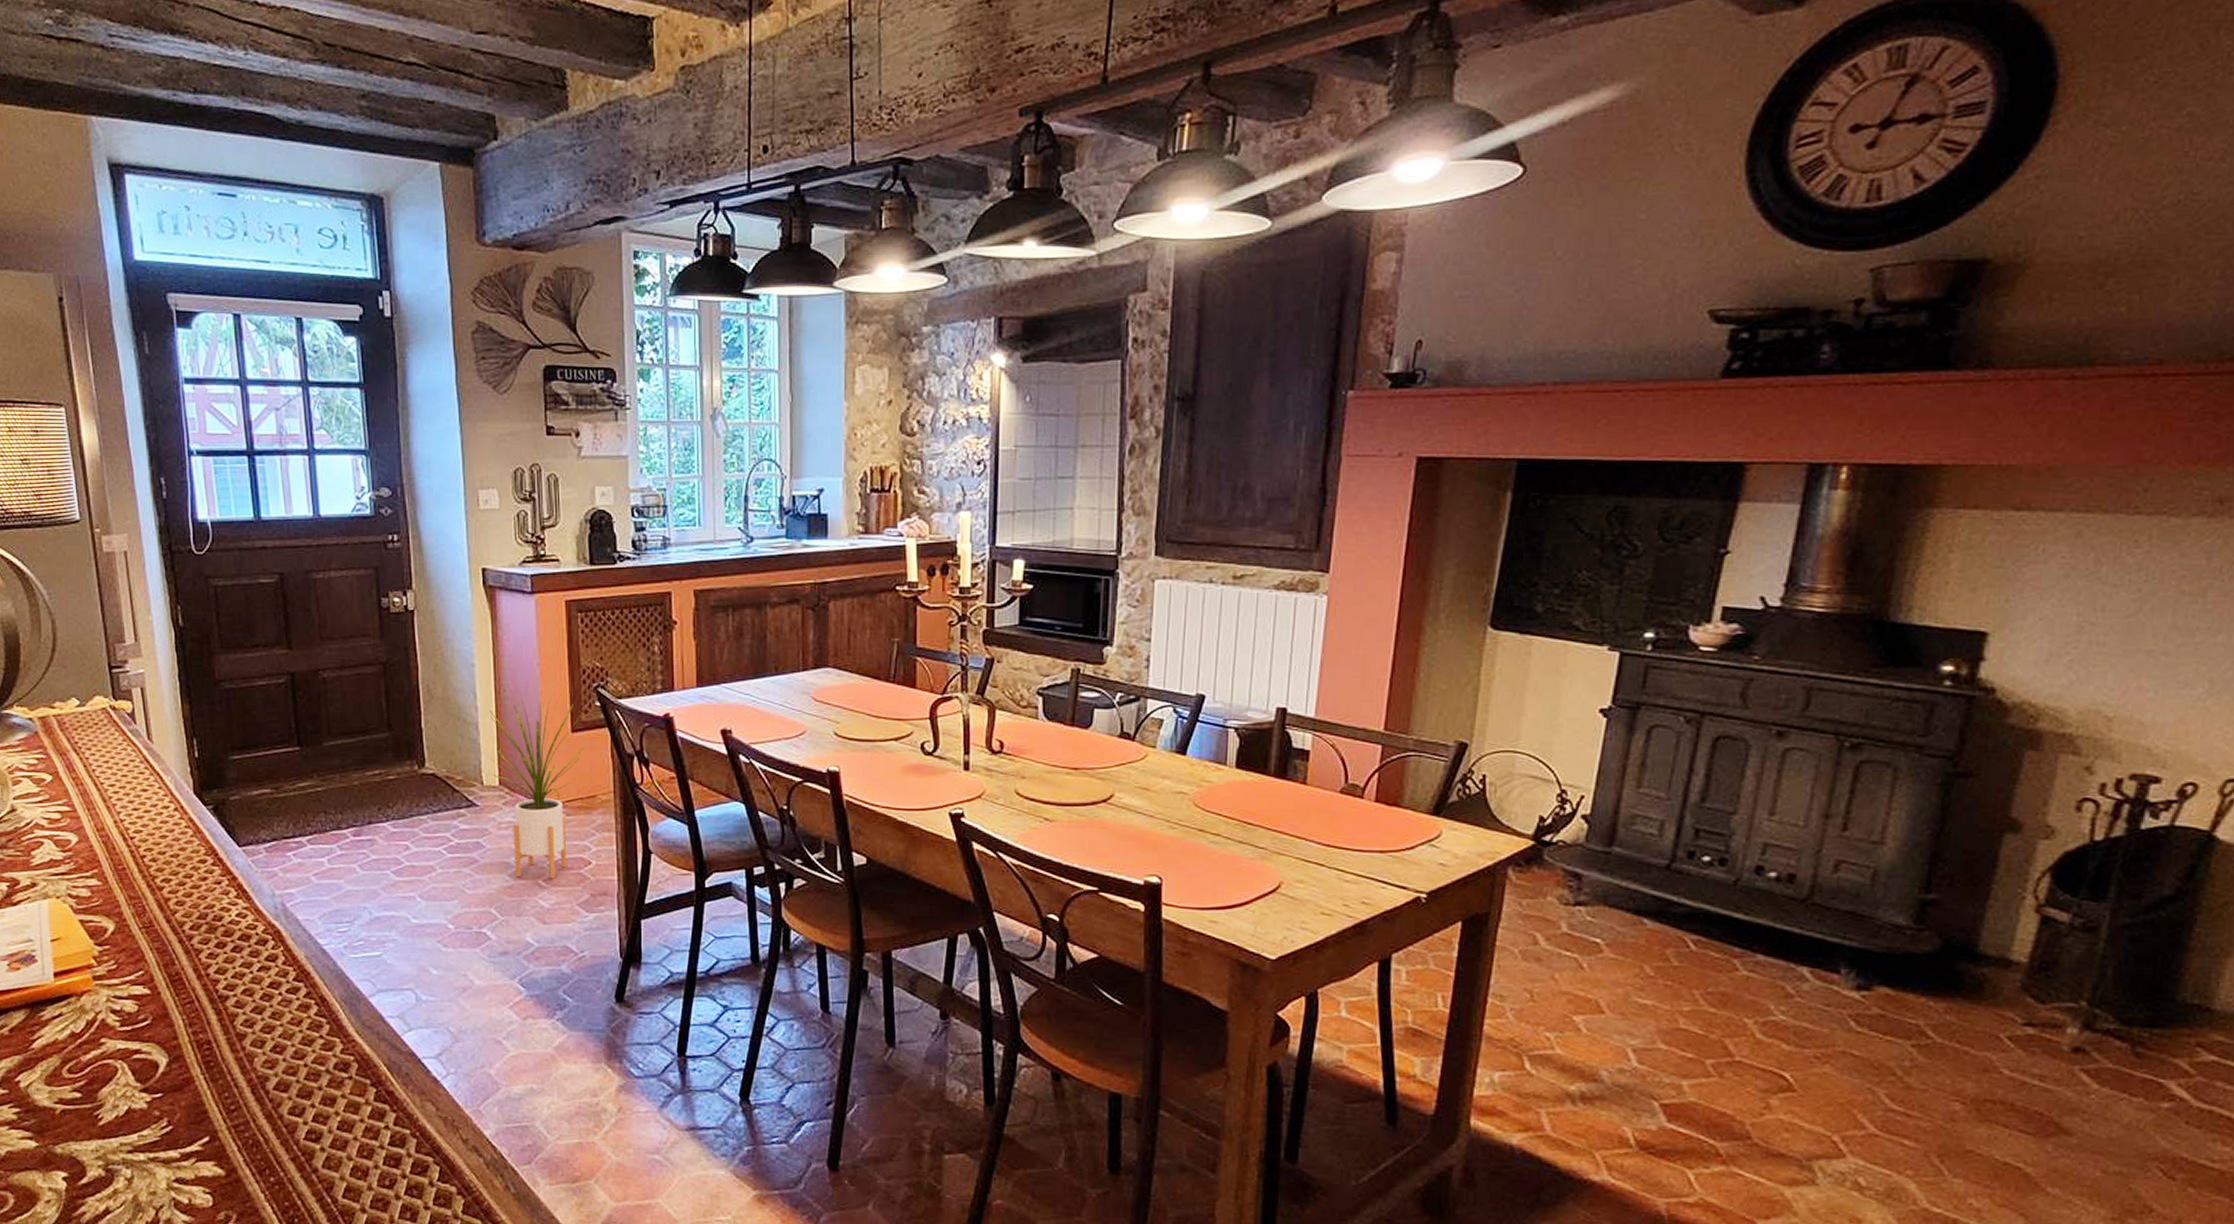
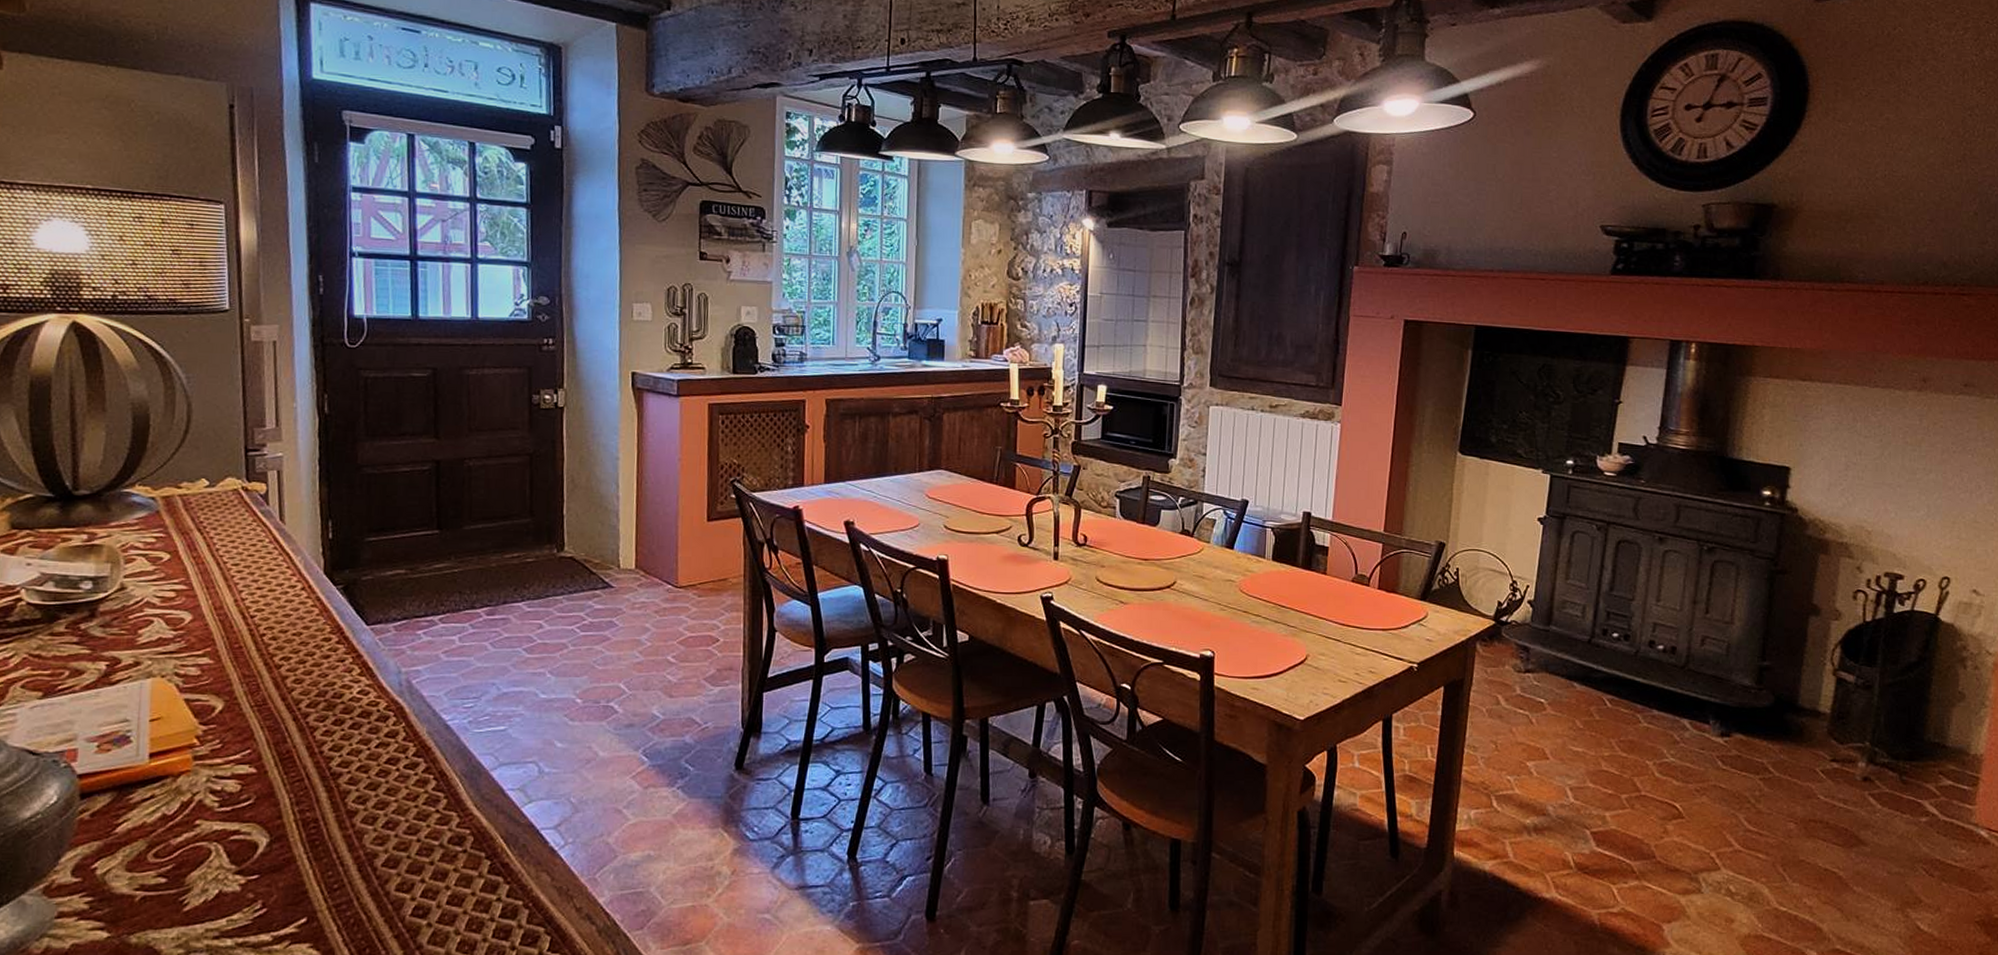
house plant: present [489,690,584,879] -> none [628,482,719,655]

